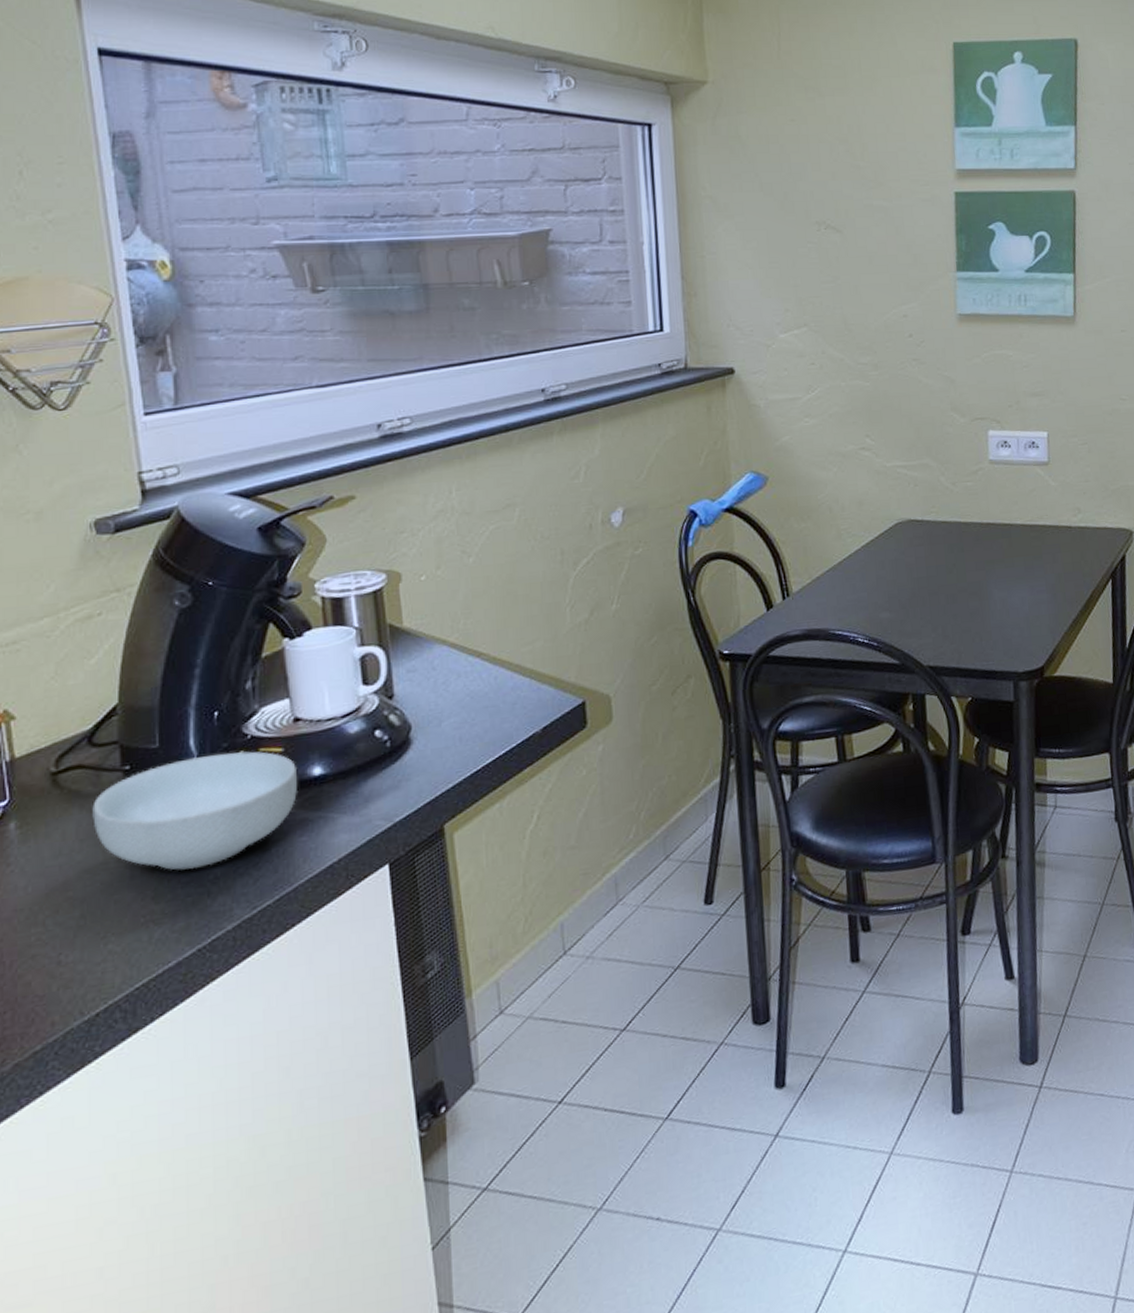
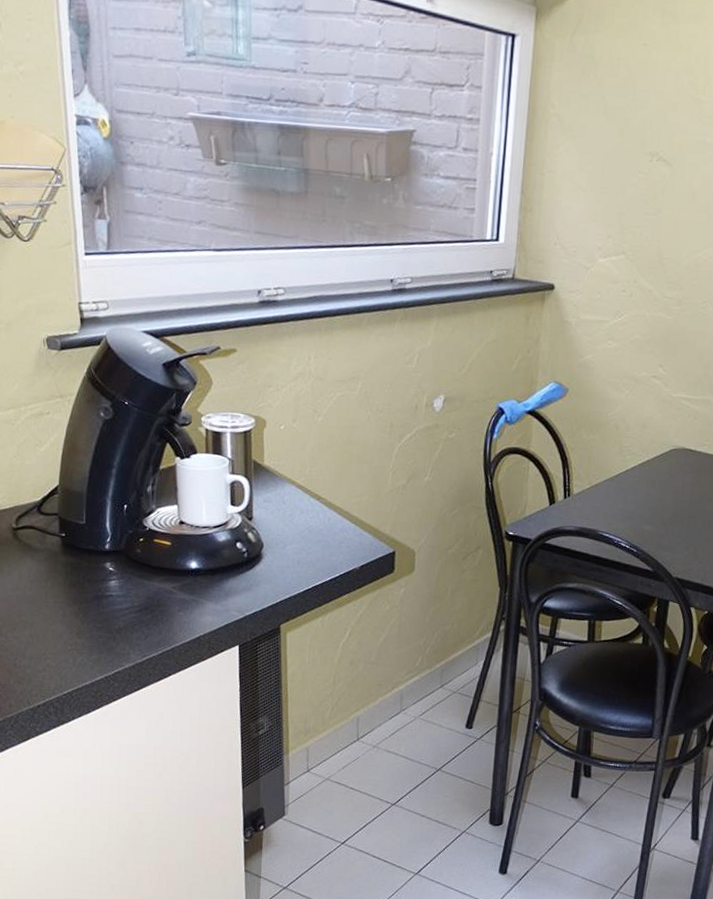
cereal bowl: present [92,751,298,870] -> none [39,536,180,619]

